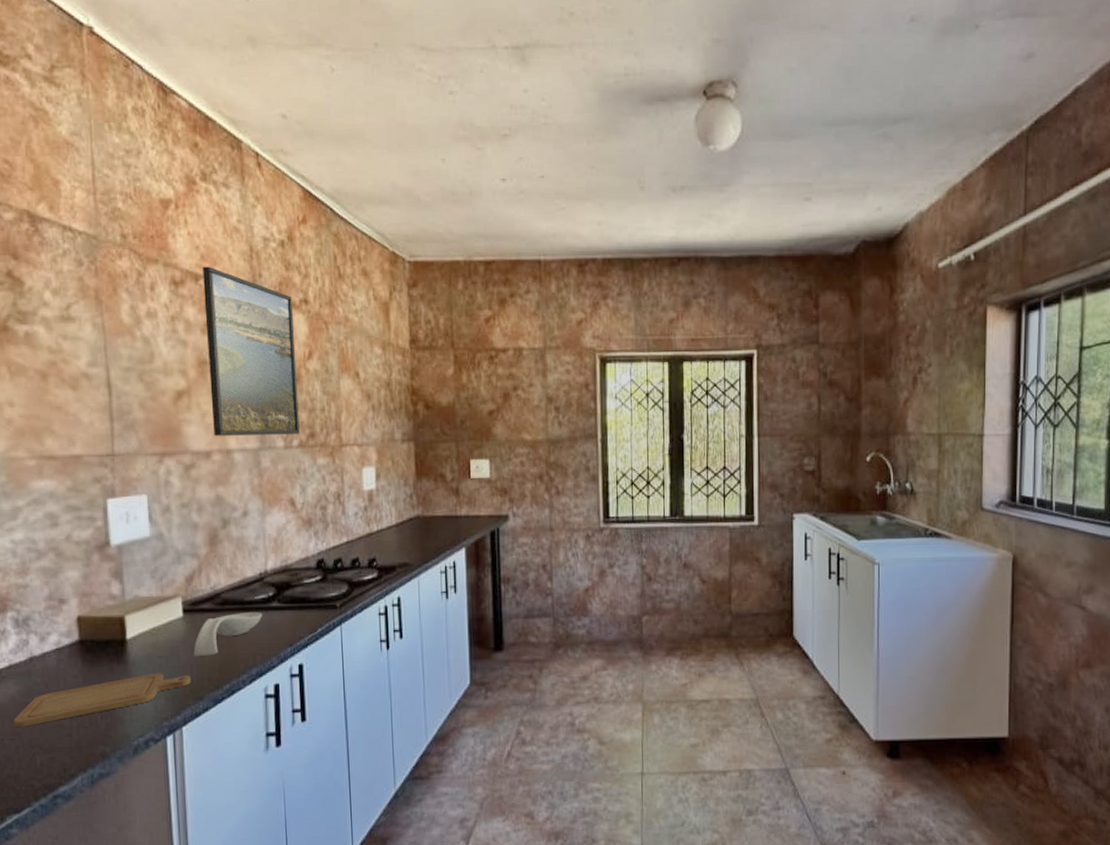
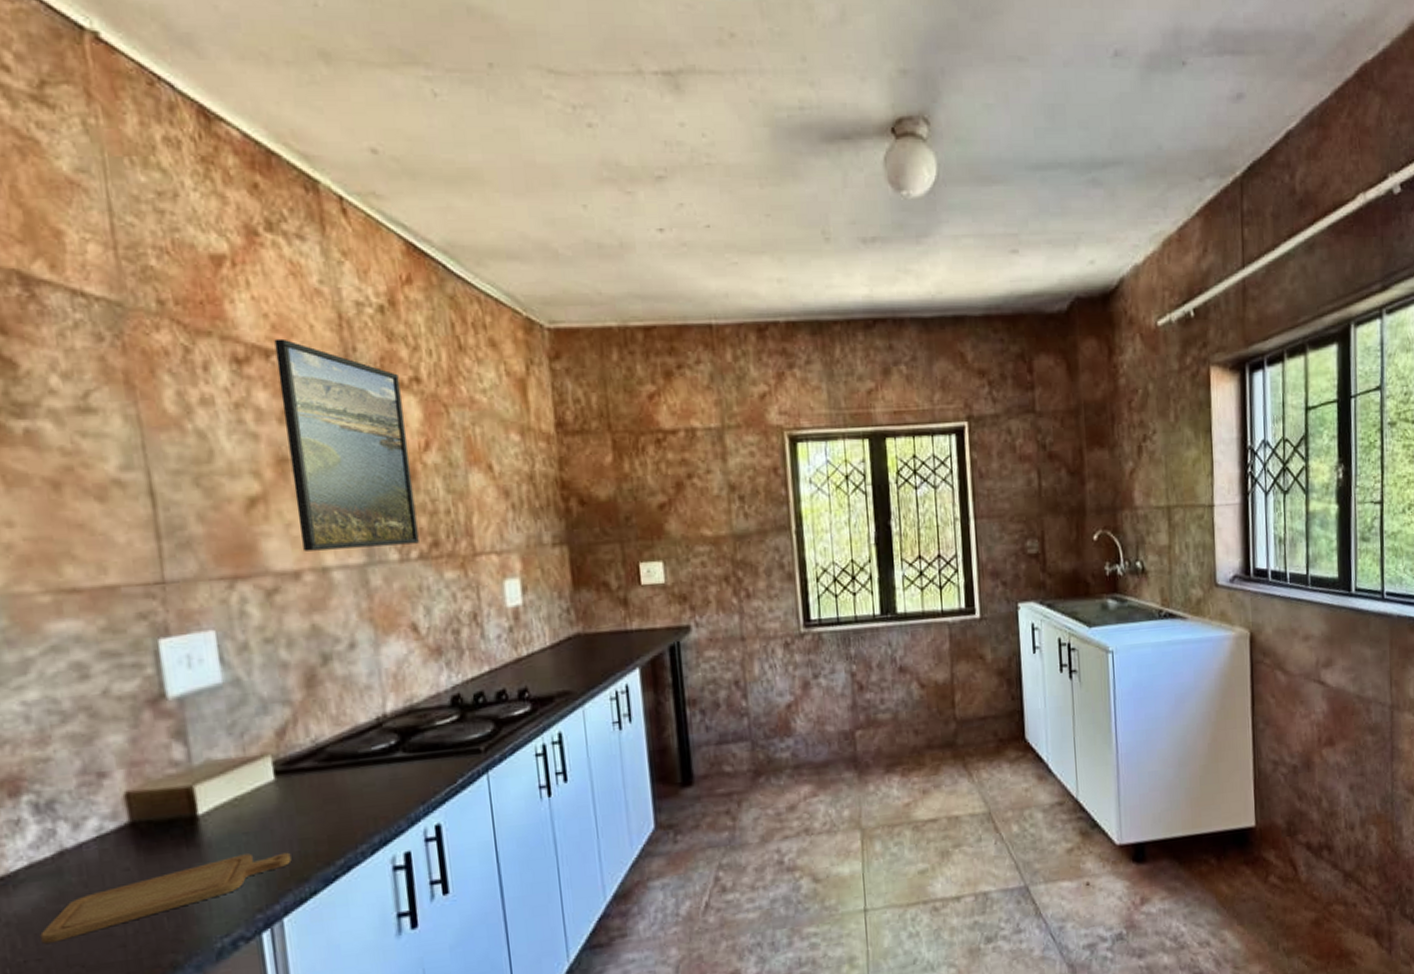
spoon rest: present [193,611,263,656] -> none [292,765,384,828]

